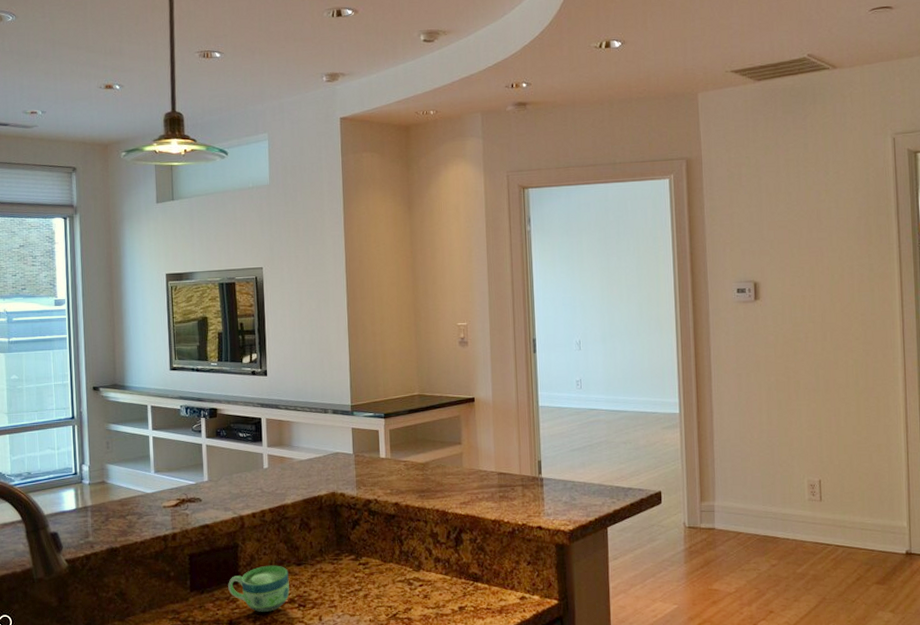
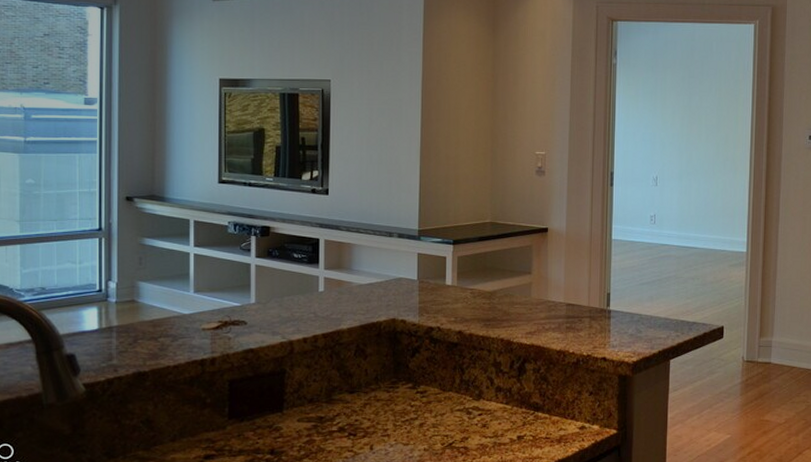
cup: present [228,565,290,613] -> none [272,392,340,442]

